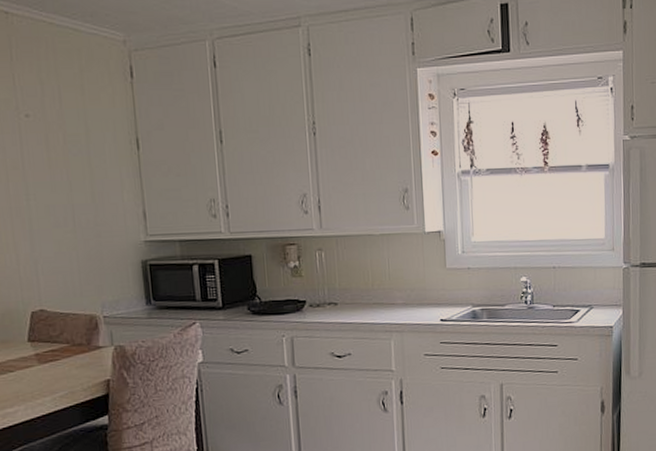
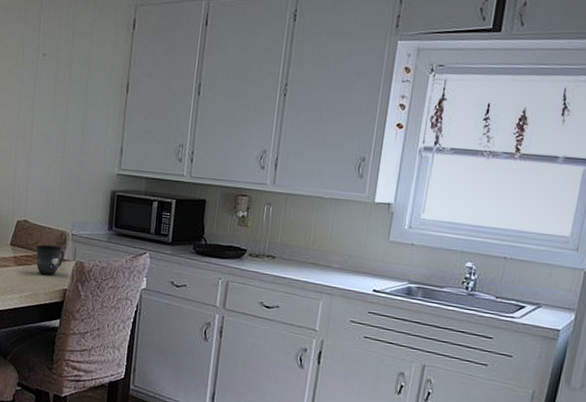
mug: none [61,333,100,368] -> present [35,244,65,275]

